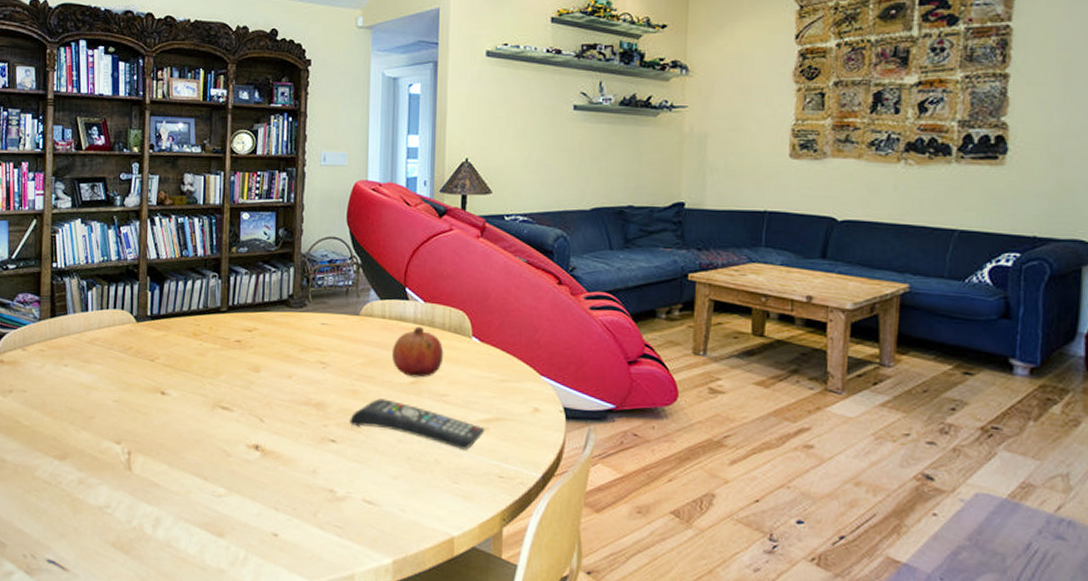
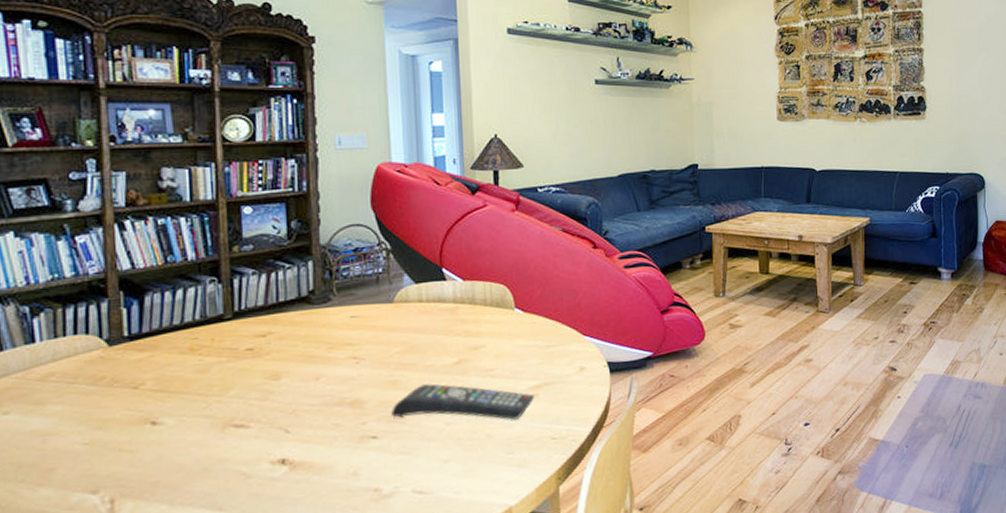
fruit: present [392,326,444,378] -> none [433,305,488,358]

